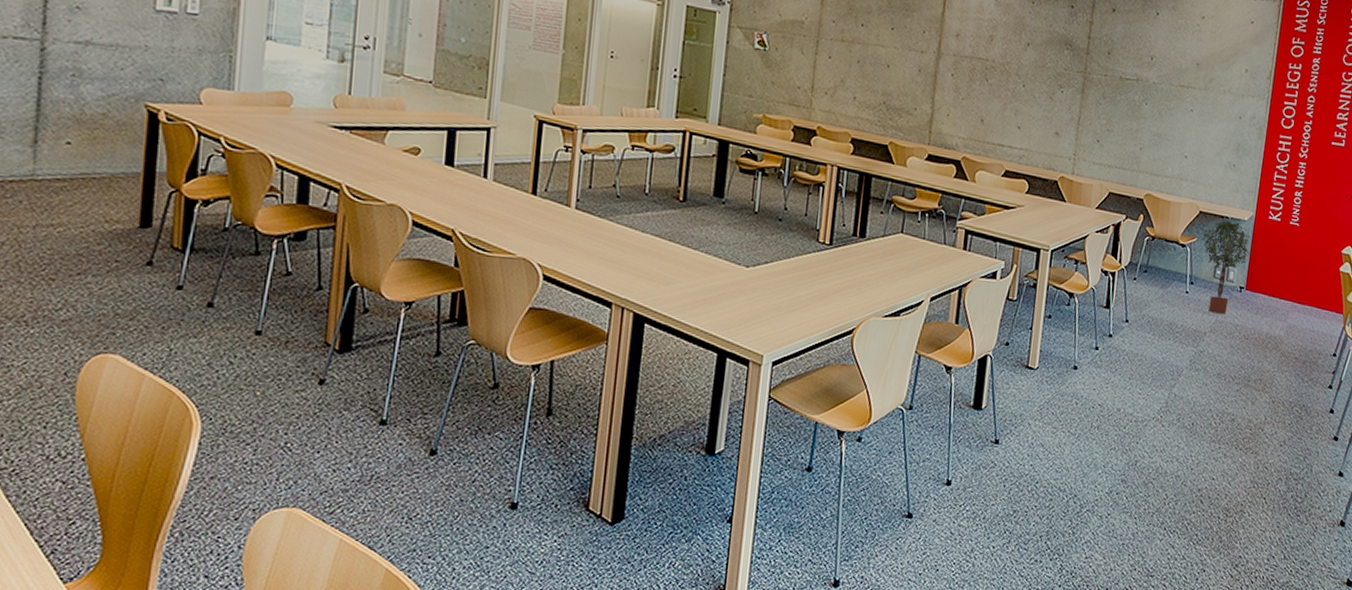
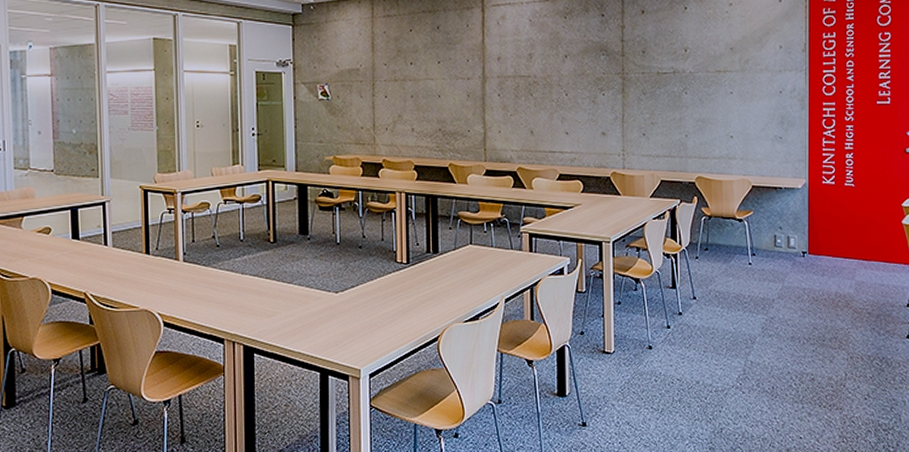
potted tree: present [1202,220,1252,314] -> none [757,190,810,280]

